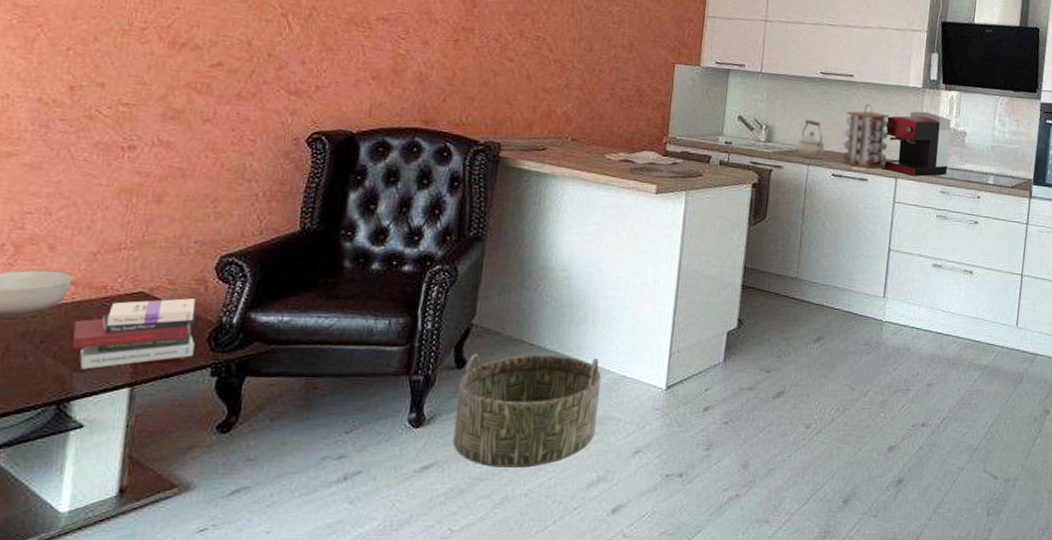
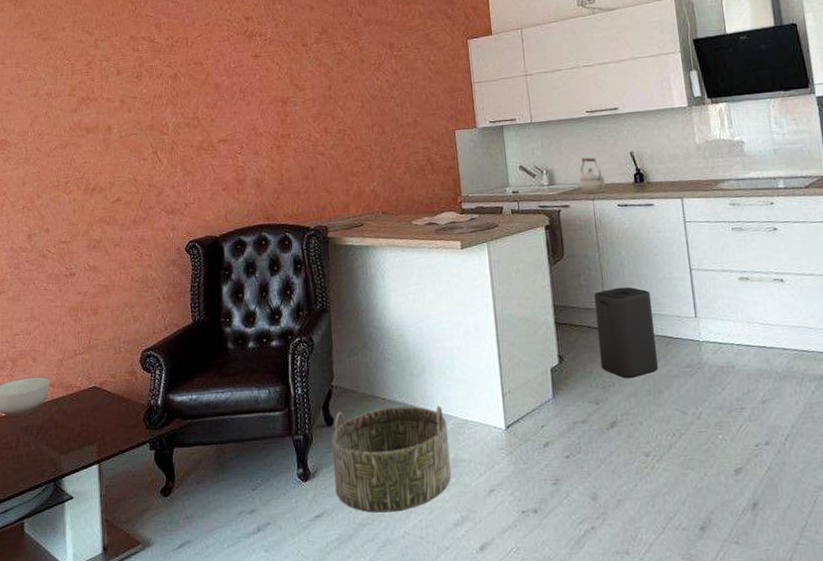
books: present [72,298,196,370] -> none [56,388,136,452]
trash can: none [780,257,846,349] -> present [594,286,659,378]
spice rack: present [842,104,890,170] -> none [618,132,669,196]
coffee maker: present [885,111,951,177] -> none [660,128,733,195]

